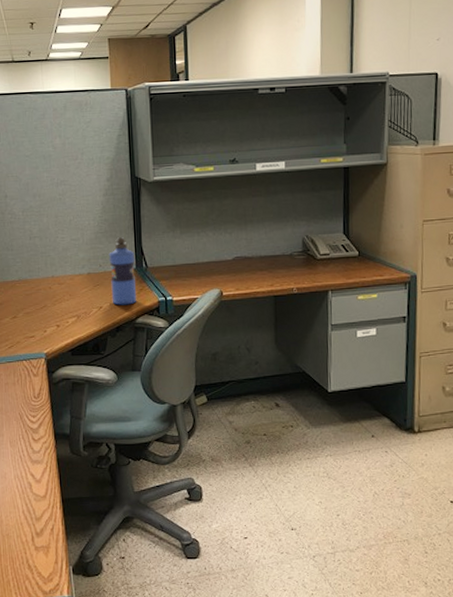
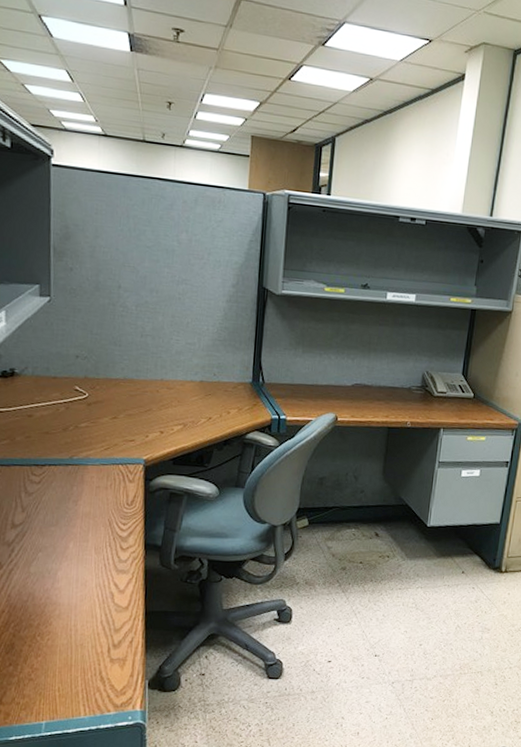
water bottle: present [108,237,137,305] -> none [222,348,253,419]

